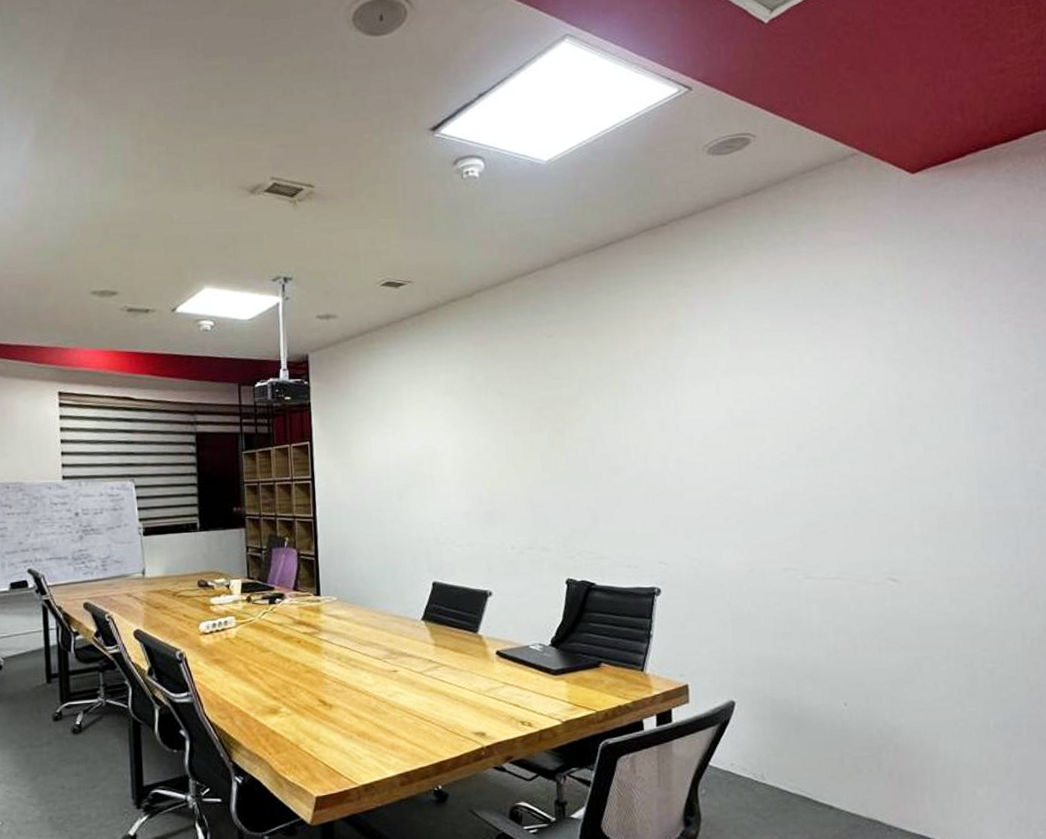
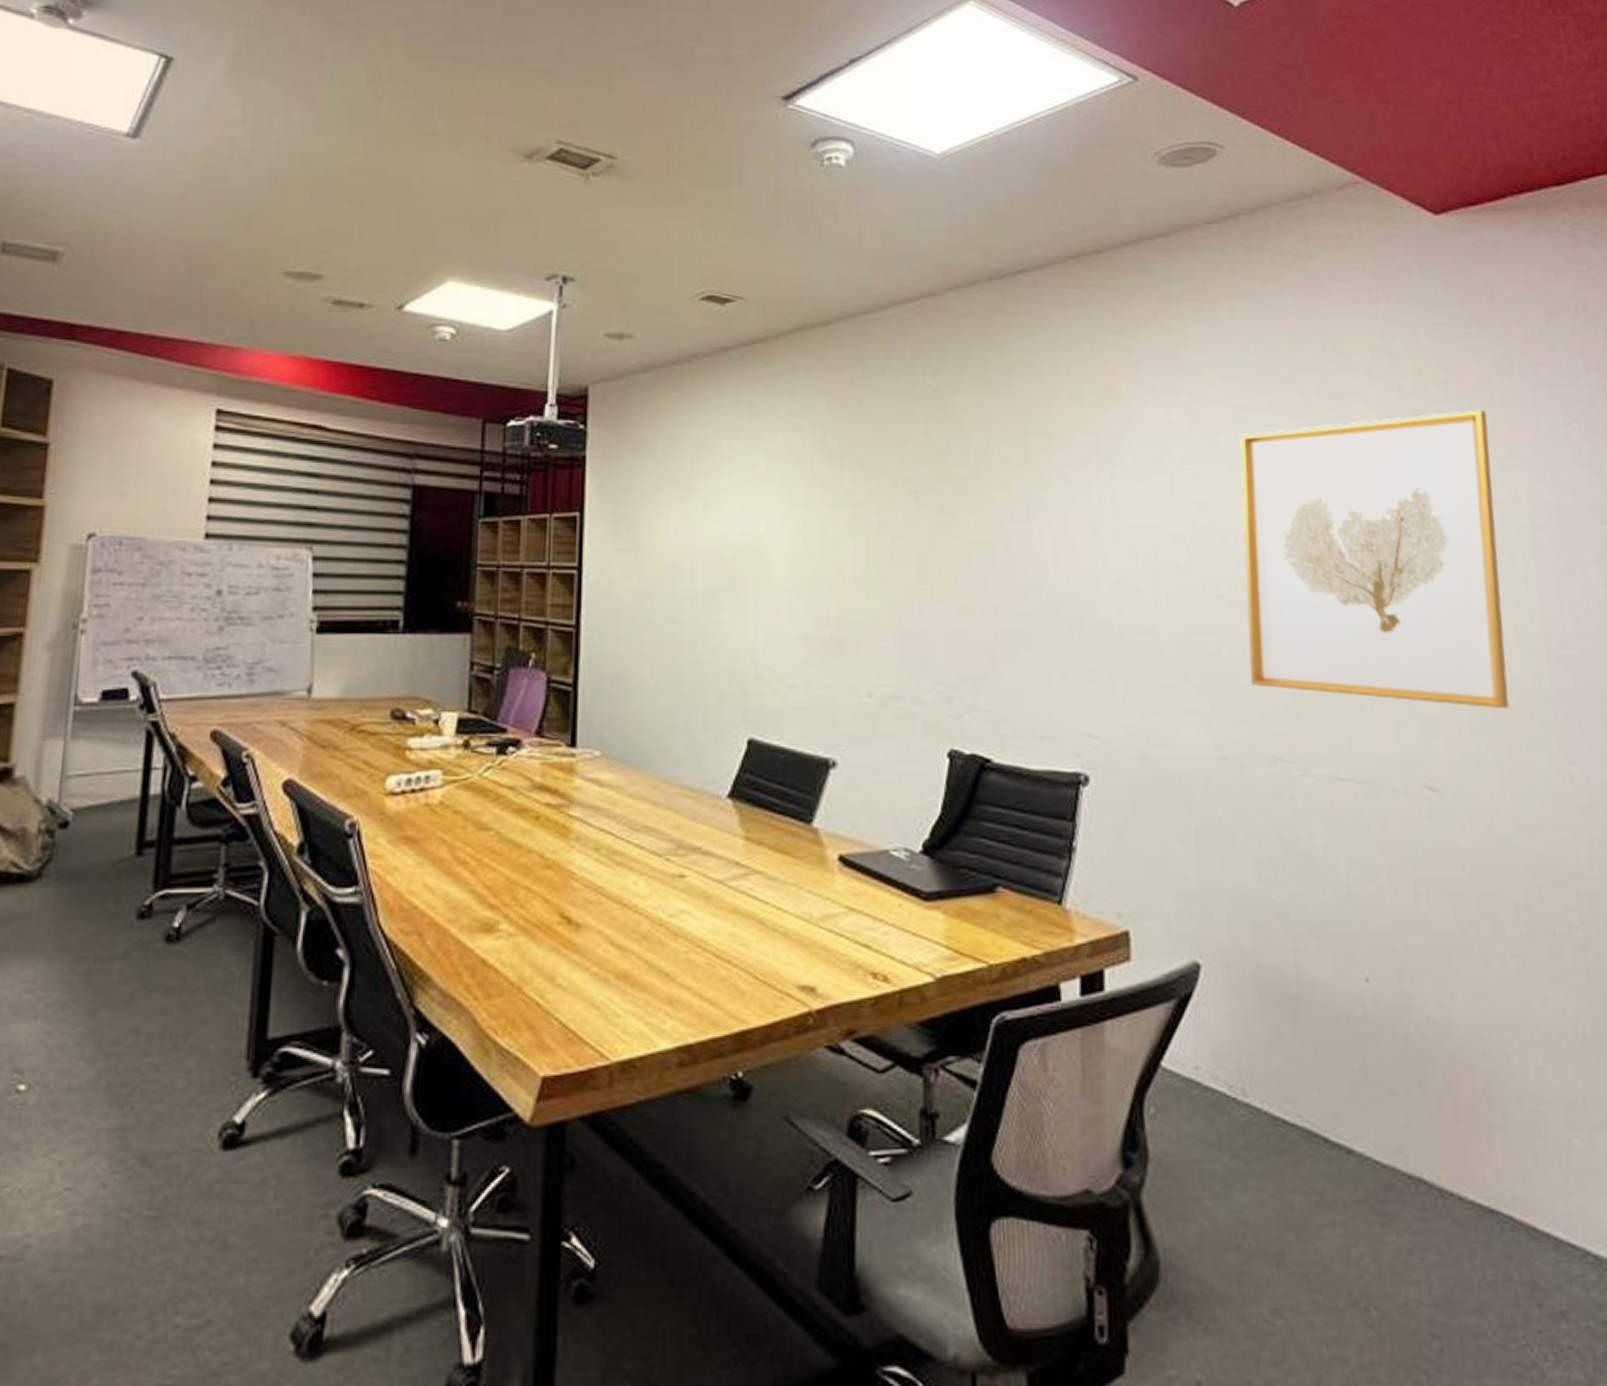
wall art: none [765,316,949,524] -> present [1239,409,1509,708]

